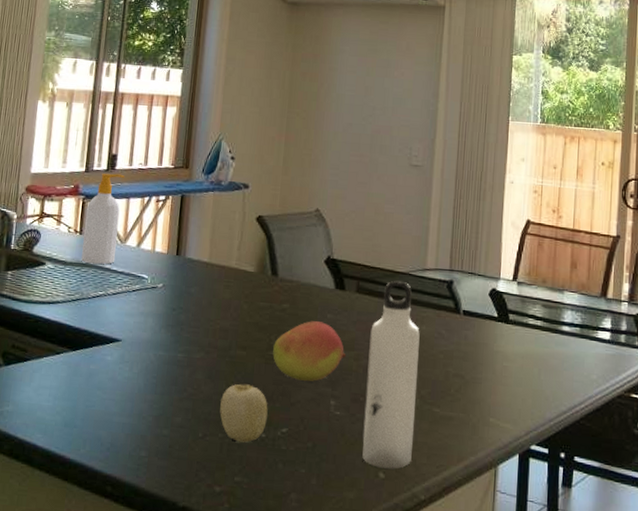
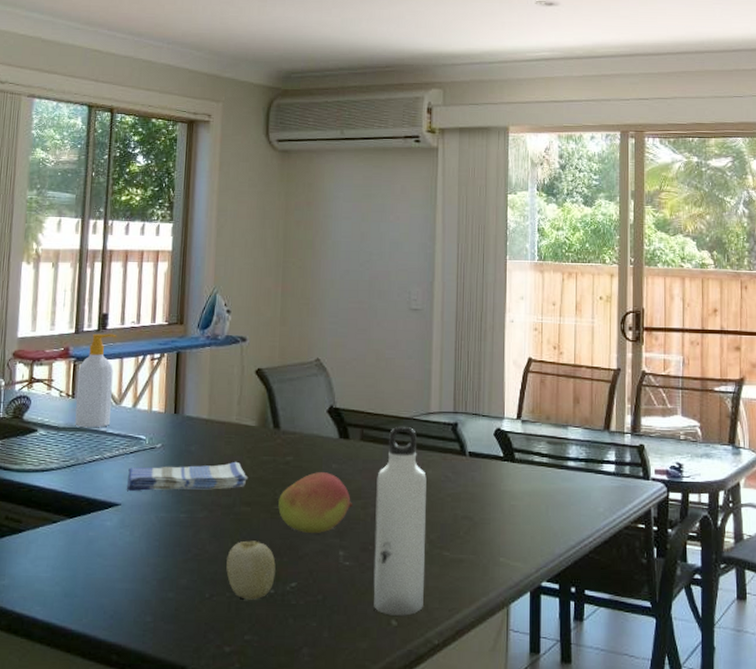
dish towel: none [128,305,245,332] -> present [127,462,249,491]

